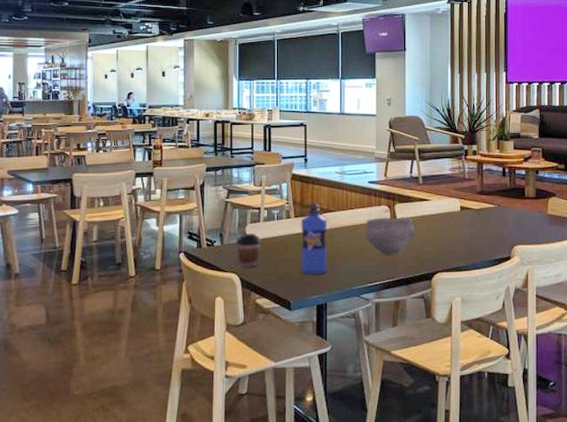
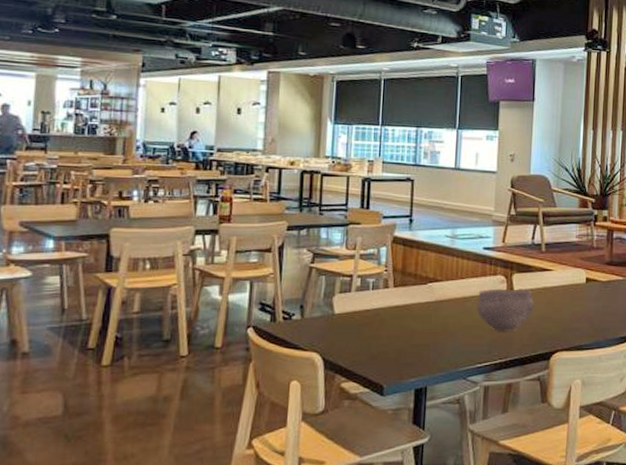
coffee cup: present [236,233,261,268] -> none [320,304,352,346]
water bottle: present [301,202,328,274] -> none [399,269,432,354]

